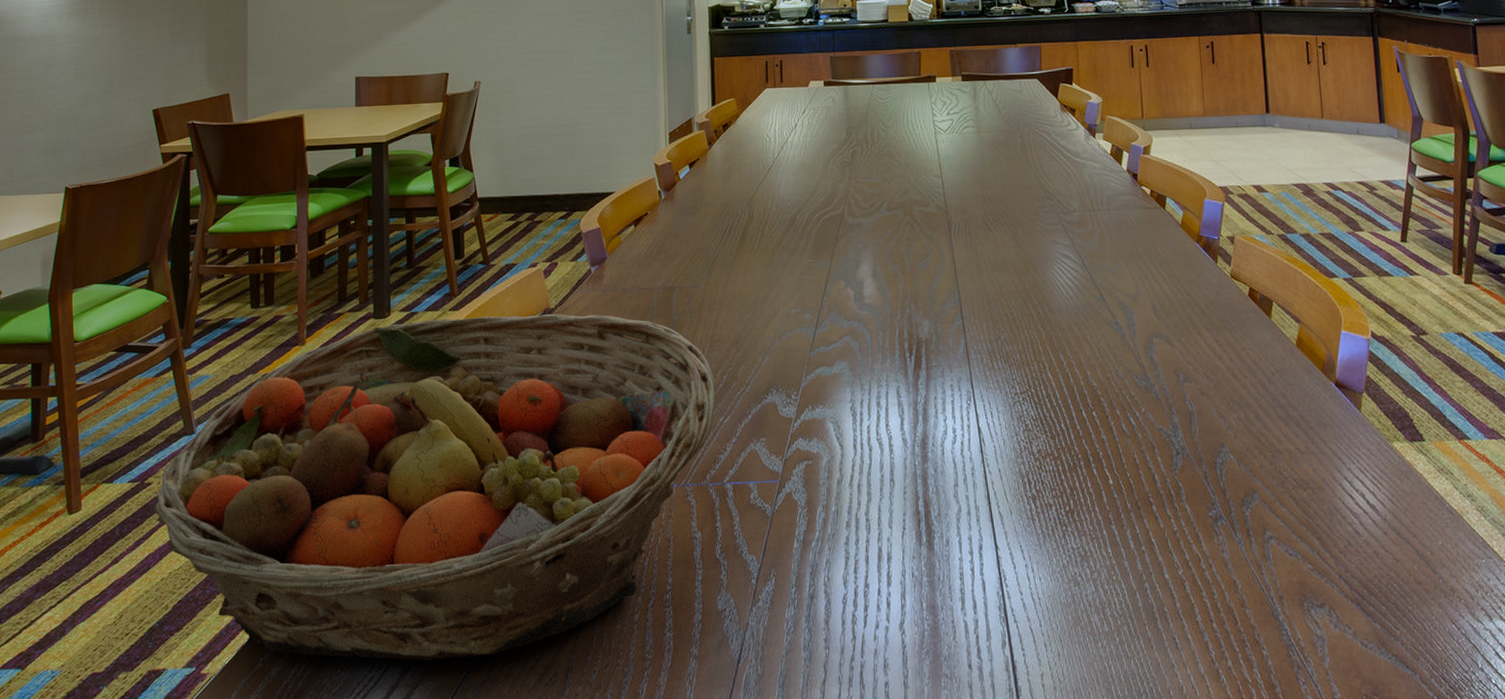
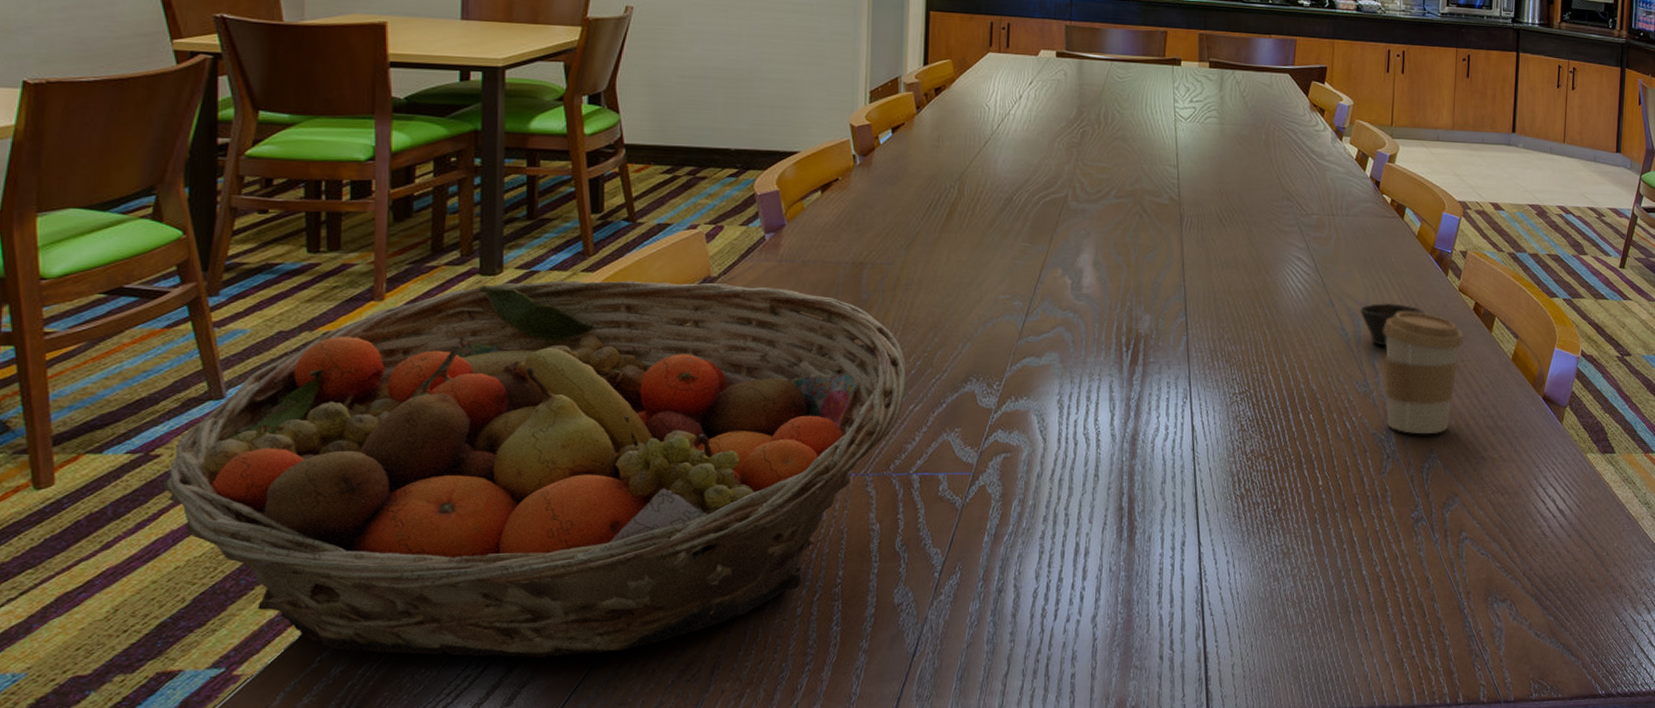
cup: none [1130,293,1199,338] -> present [1359,302,1425,346]
coffee cup: none [1157,301,1242,428] -> present [1383,311,1464,434]

